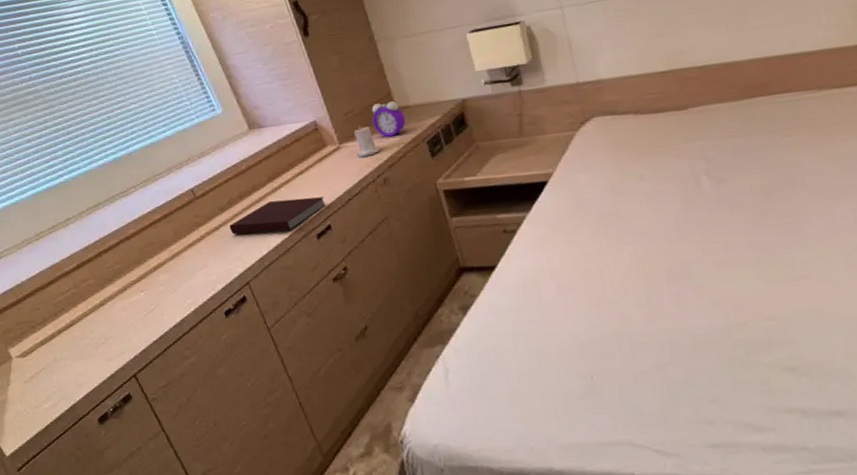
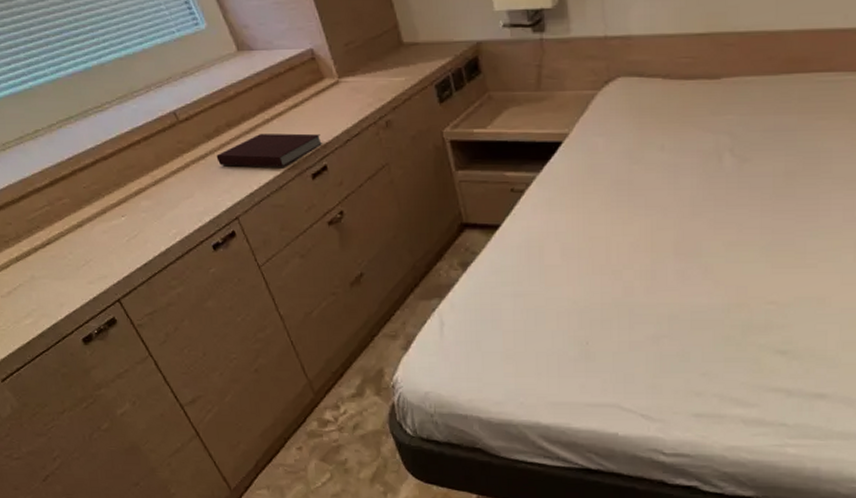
candle: present [353,125,381,157] -> none [354,59,385,95]
alarm clock: present [371,101,405,137] -> none [375,36,413,75]

